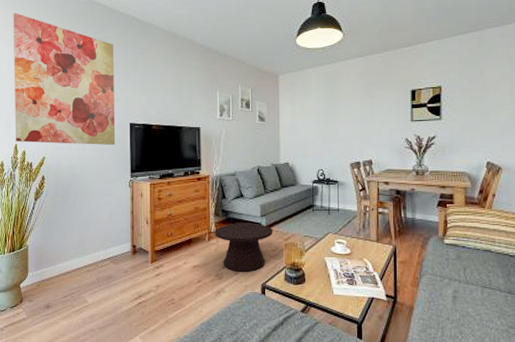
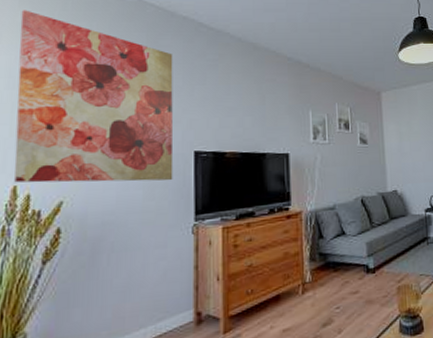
side table: present [214,223,273,272] -> none [310,265,383,330]

